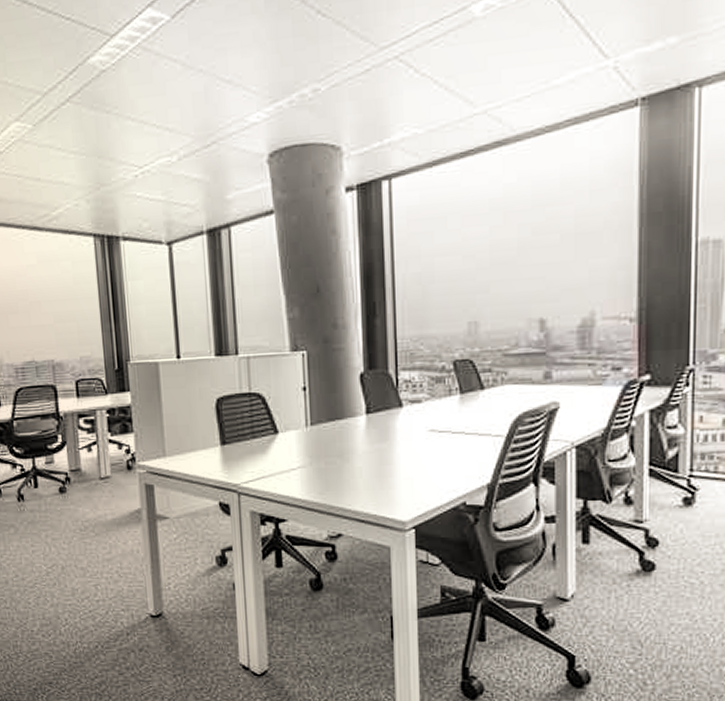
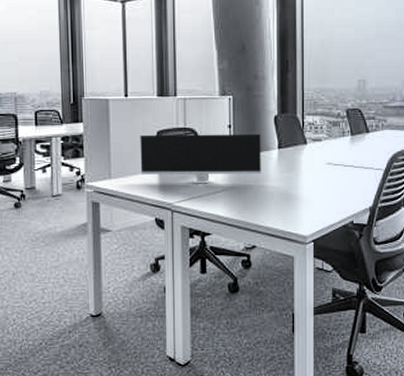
monitor: none [197,396,346,461] -> present [140,134,261,184]

